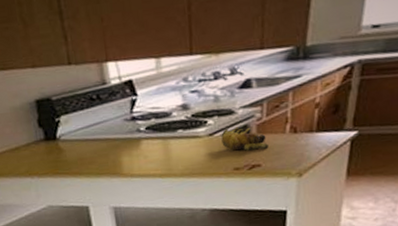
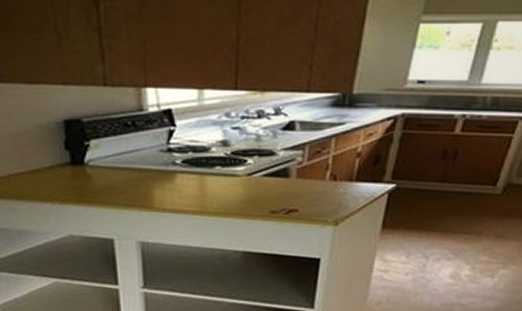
banana bunch: present [221,127,268,151] -> none [260,169,307,194]

